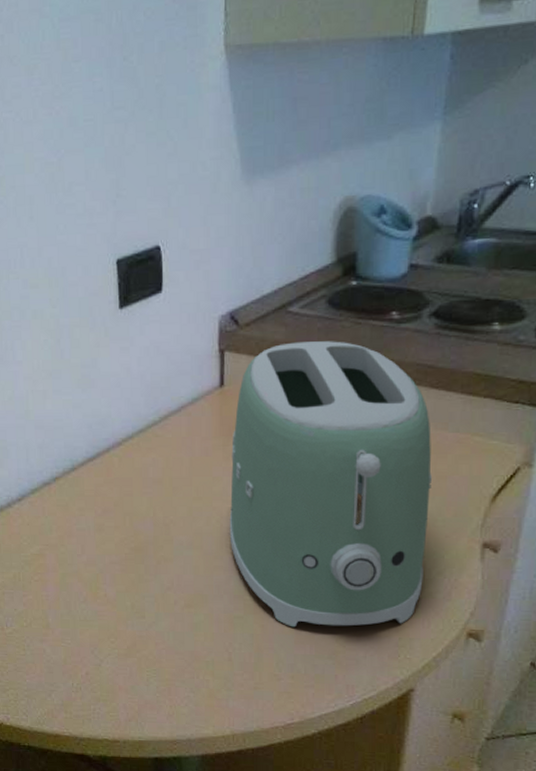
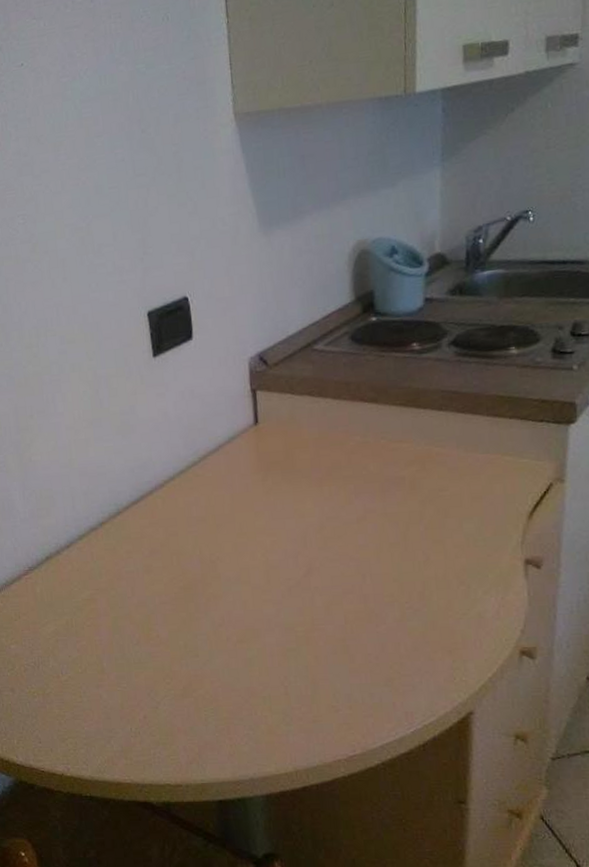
toaster: present [229,341,432,628] -> none [270,374,471,657]

